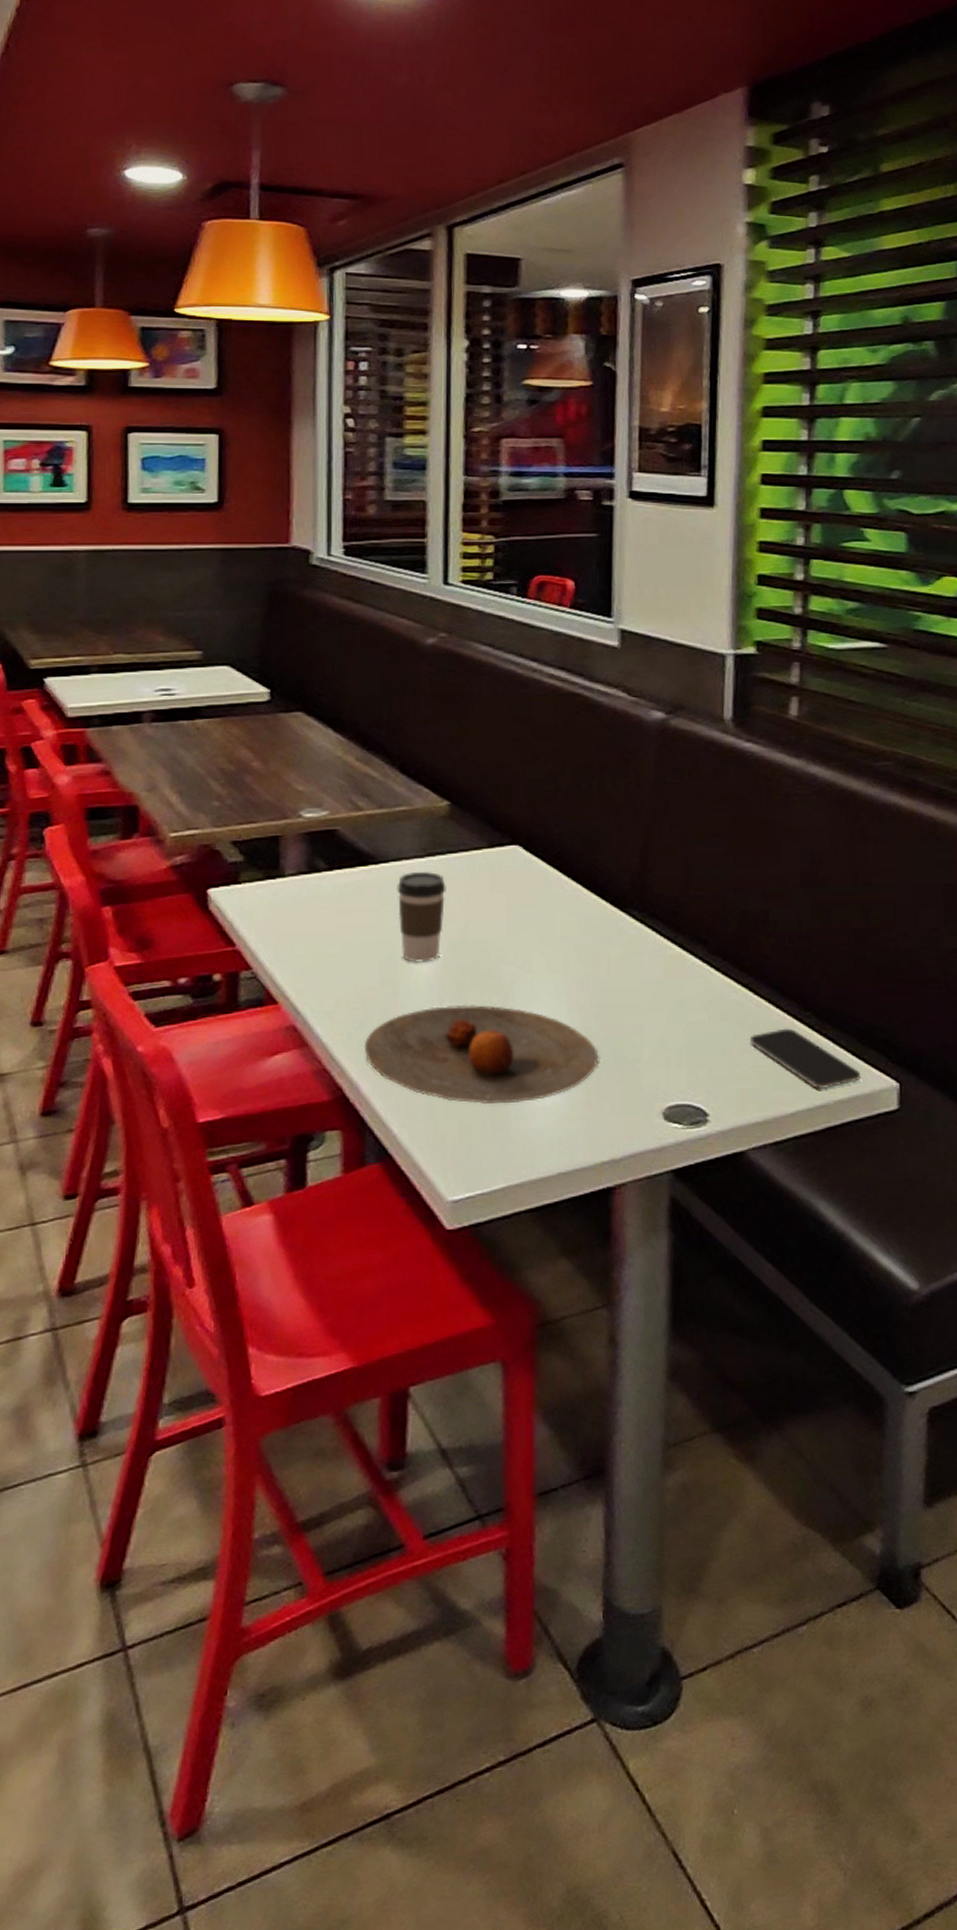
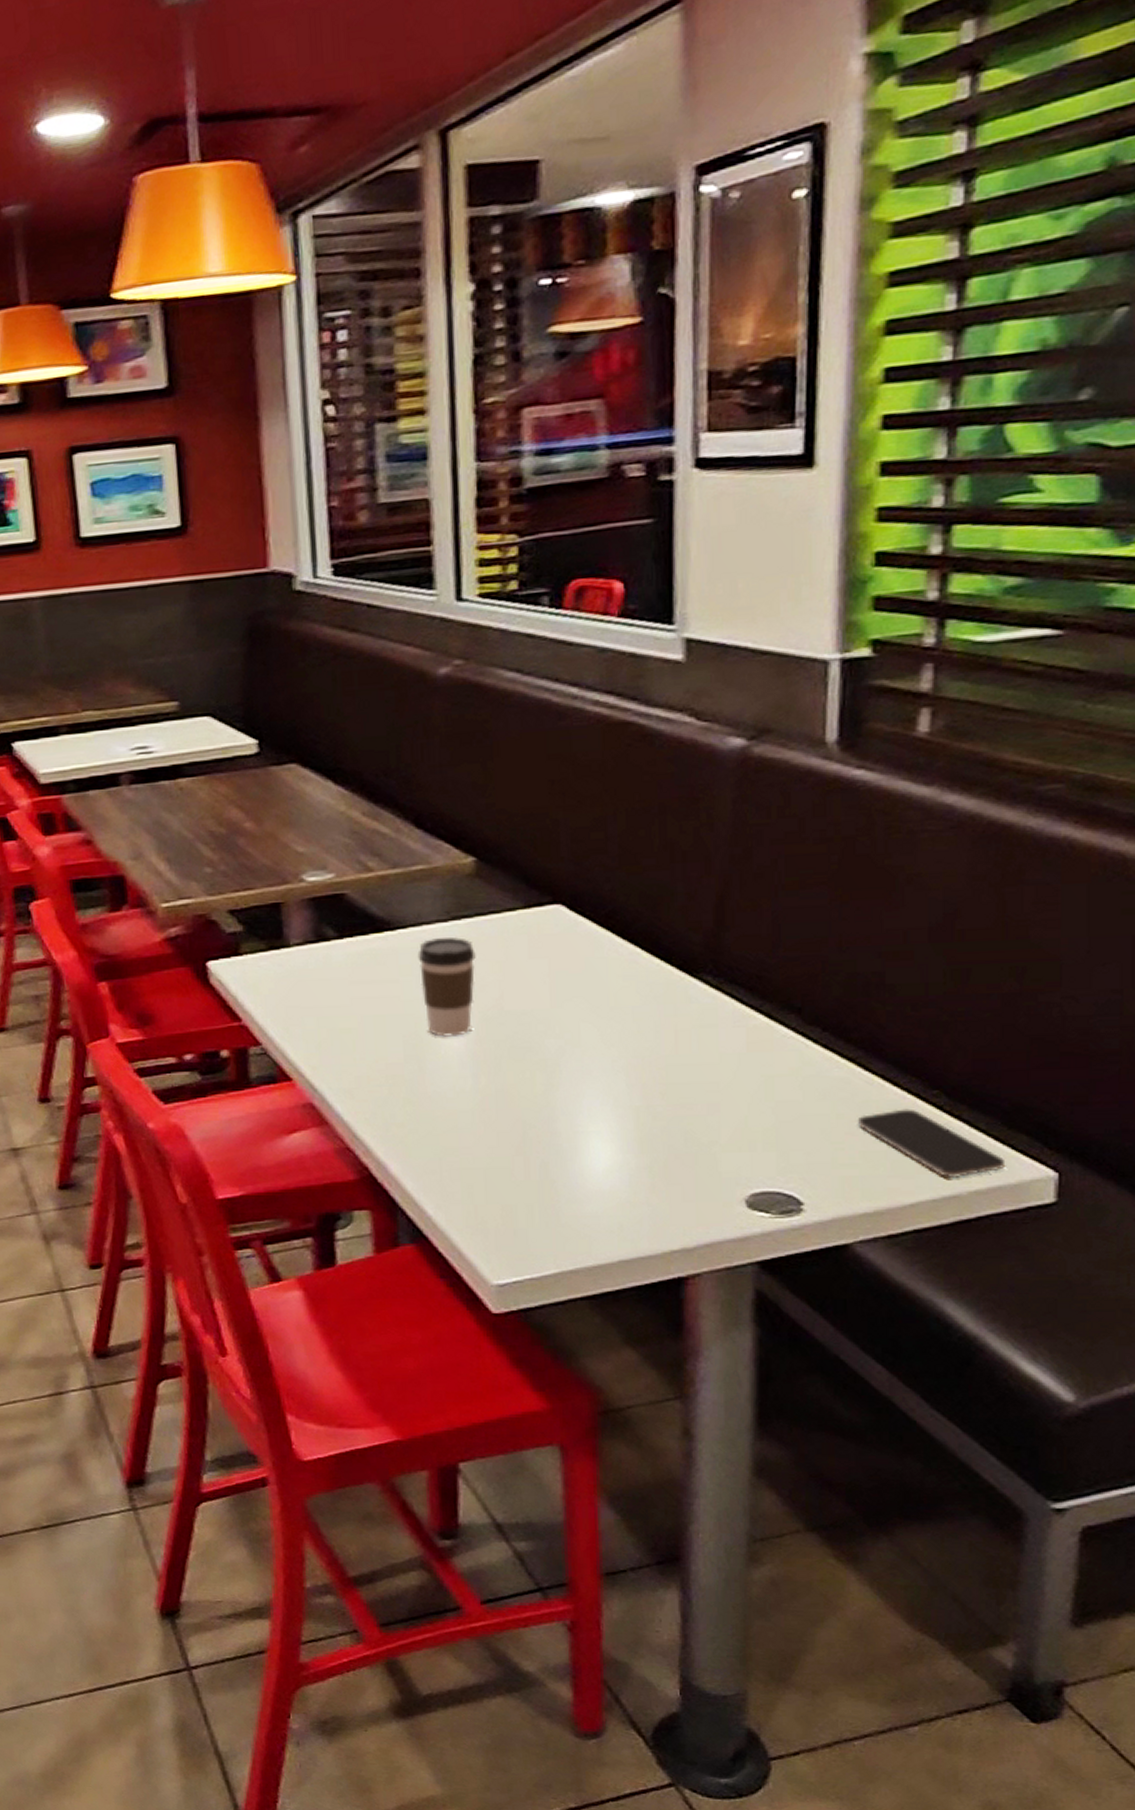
plate: present [364,1004,599,1105] -> none [390,1081,666,1188]

